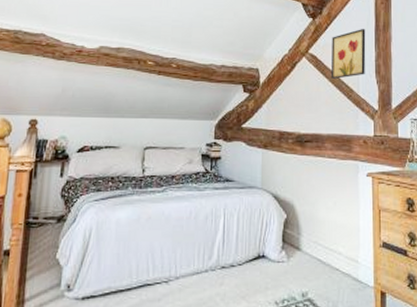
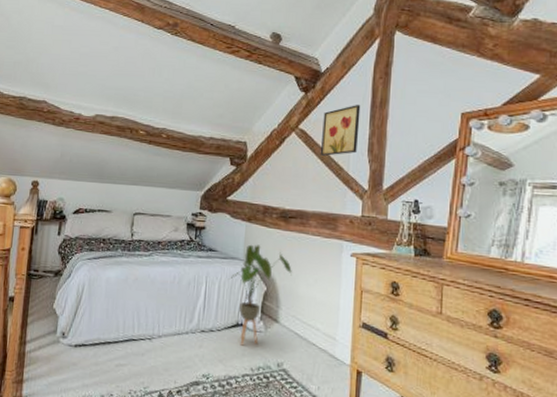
house plant: none [249,171,311,279] -> present [230,244,292,346]

